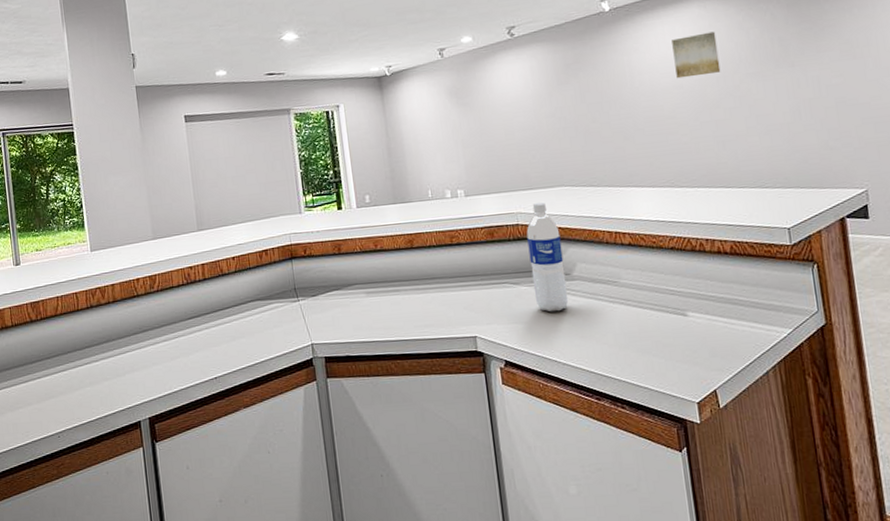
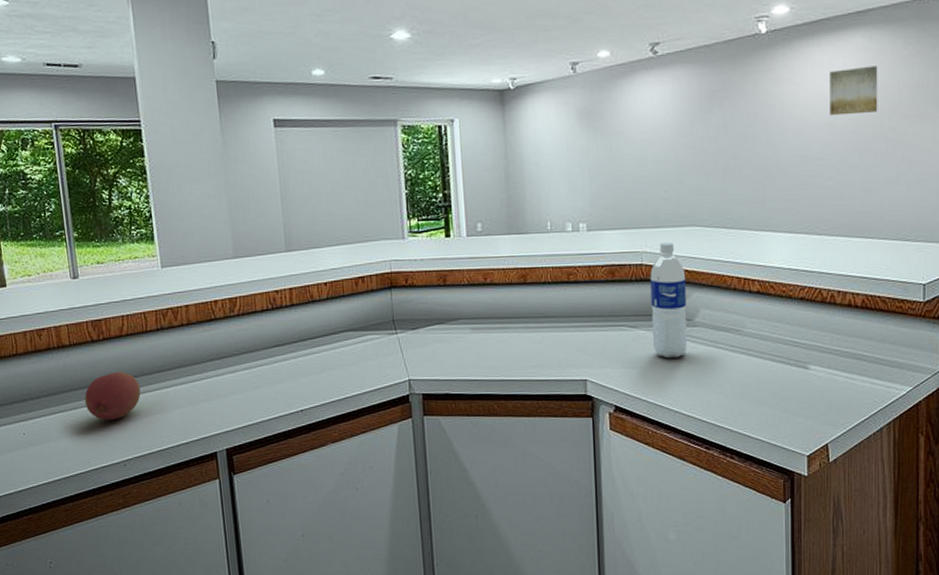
fruit: none [24,348,73,395] -> present [84,371,141,421]

